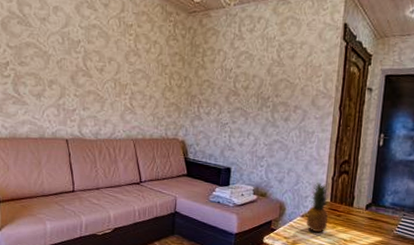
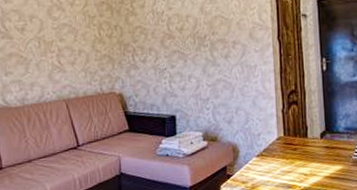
fruit: present [305,182,329,233] -> none [262,117,285,172]

